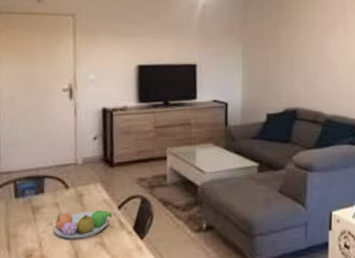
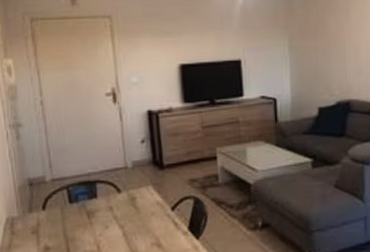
fruit bowl: present [54,210,113,240] -> none [110,212,167,242]

